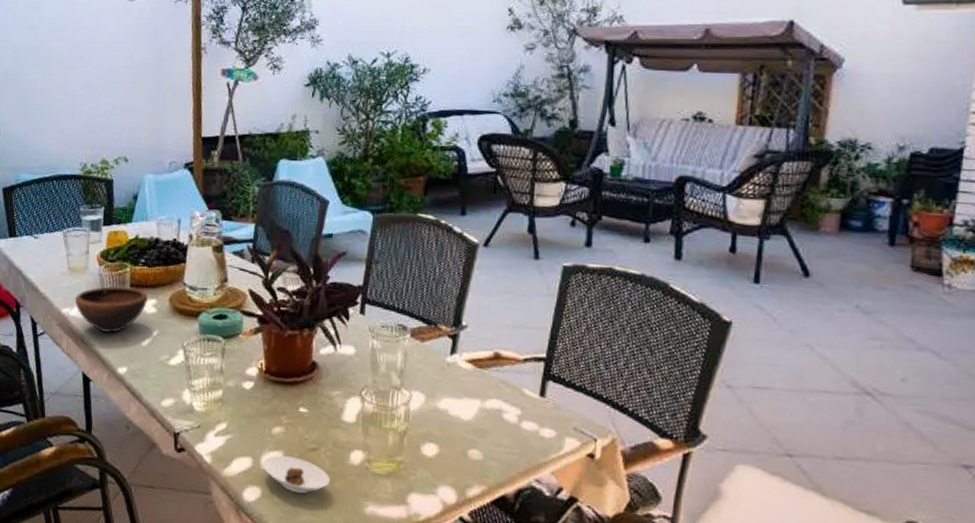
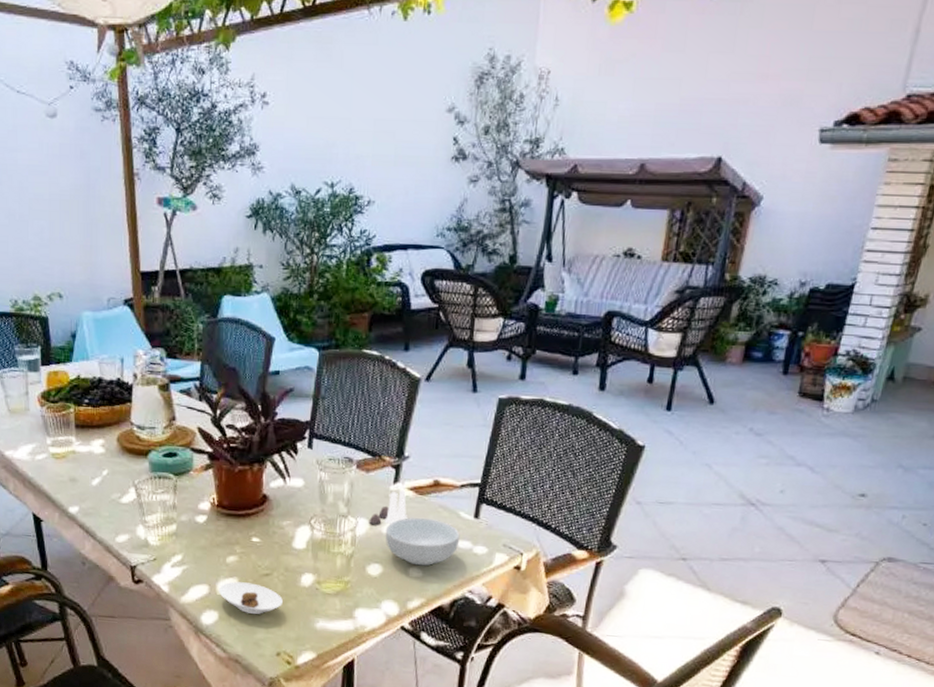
bowl: present [74,286,148,334] -> none [17,427,94,475]
salt and pepper shaker set: none [423,361,465,399] -> present [369,489,407,524]
cereal bowl: none [441,392,525,449] -> present [385,517,460,566]

